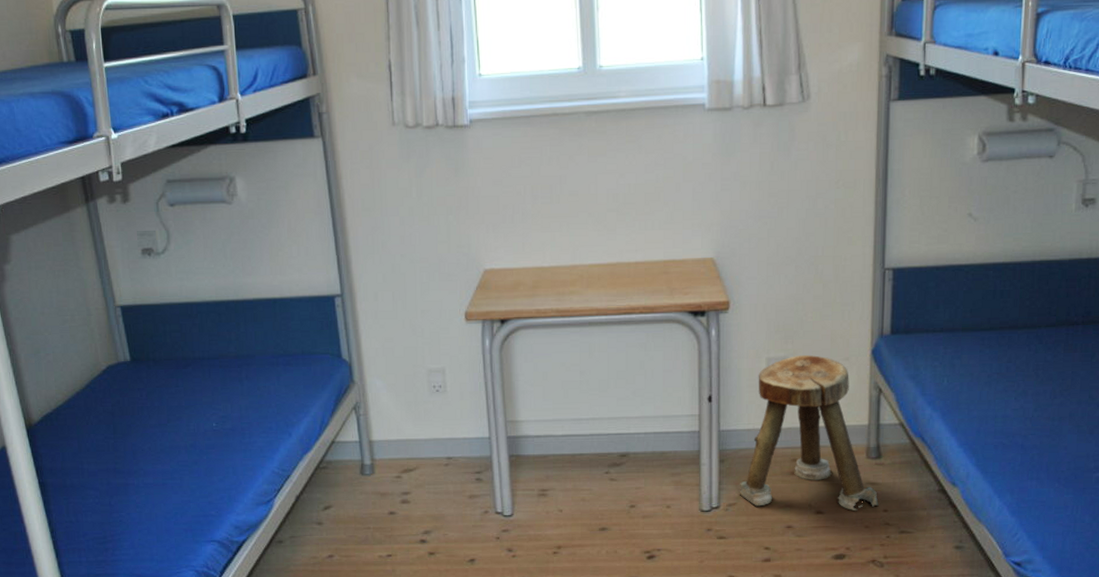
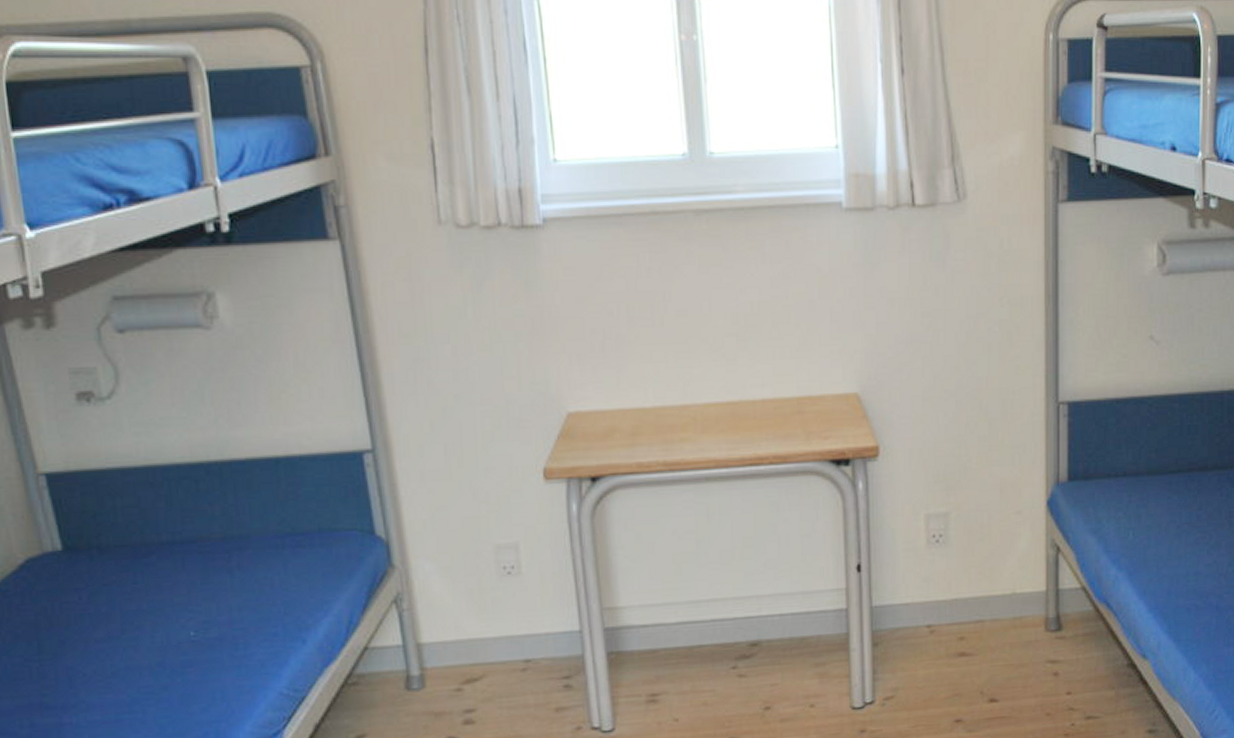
stool: present [739,354,879,510] -> none [897,508,1061,698]

